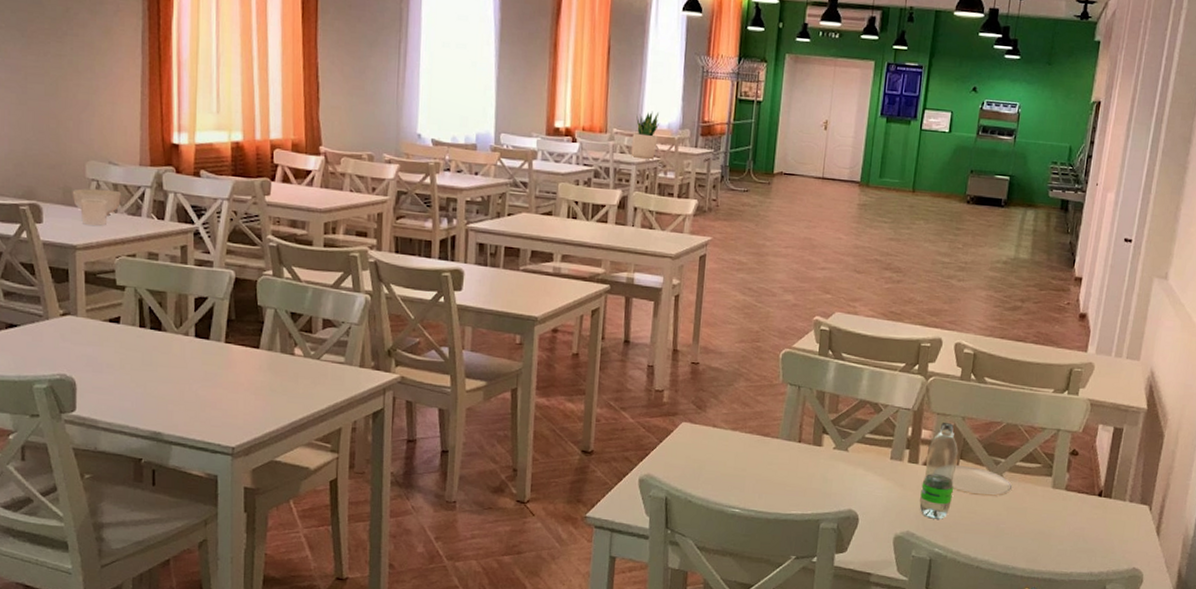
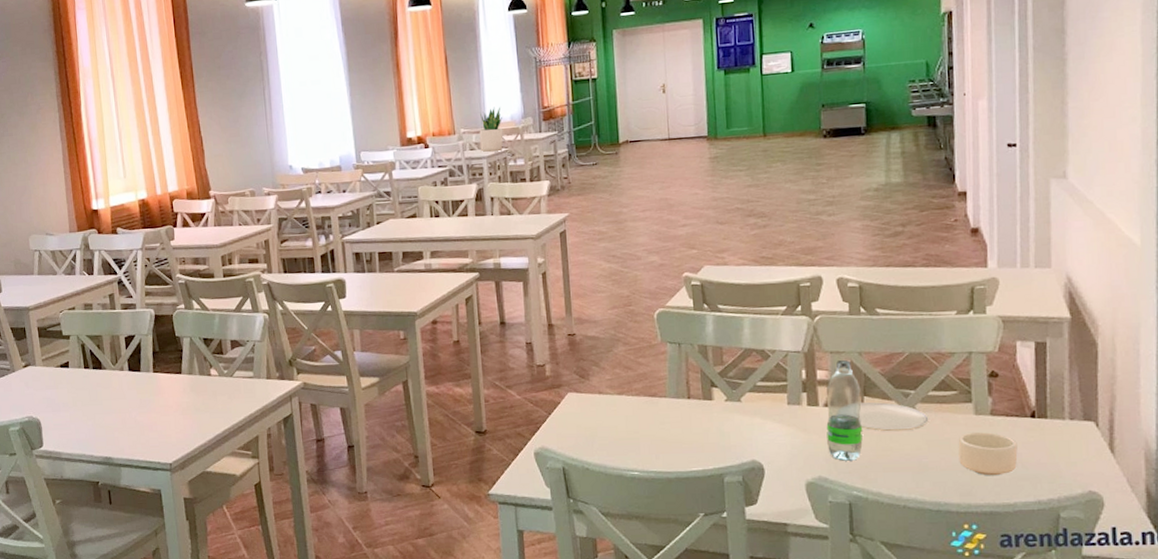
bowl: present [72,188,122,215] -> none [21,256,59,278]
mug: present [80,199,108,227] -> none [28,266,51,289]
mug: none [1031,503,1083,547] -> present [958,431,1018,476]

